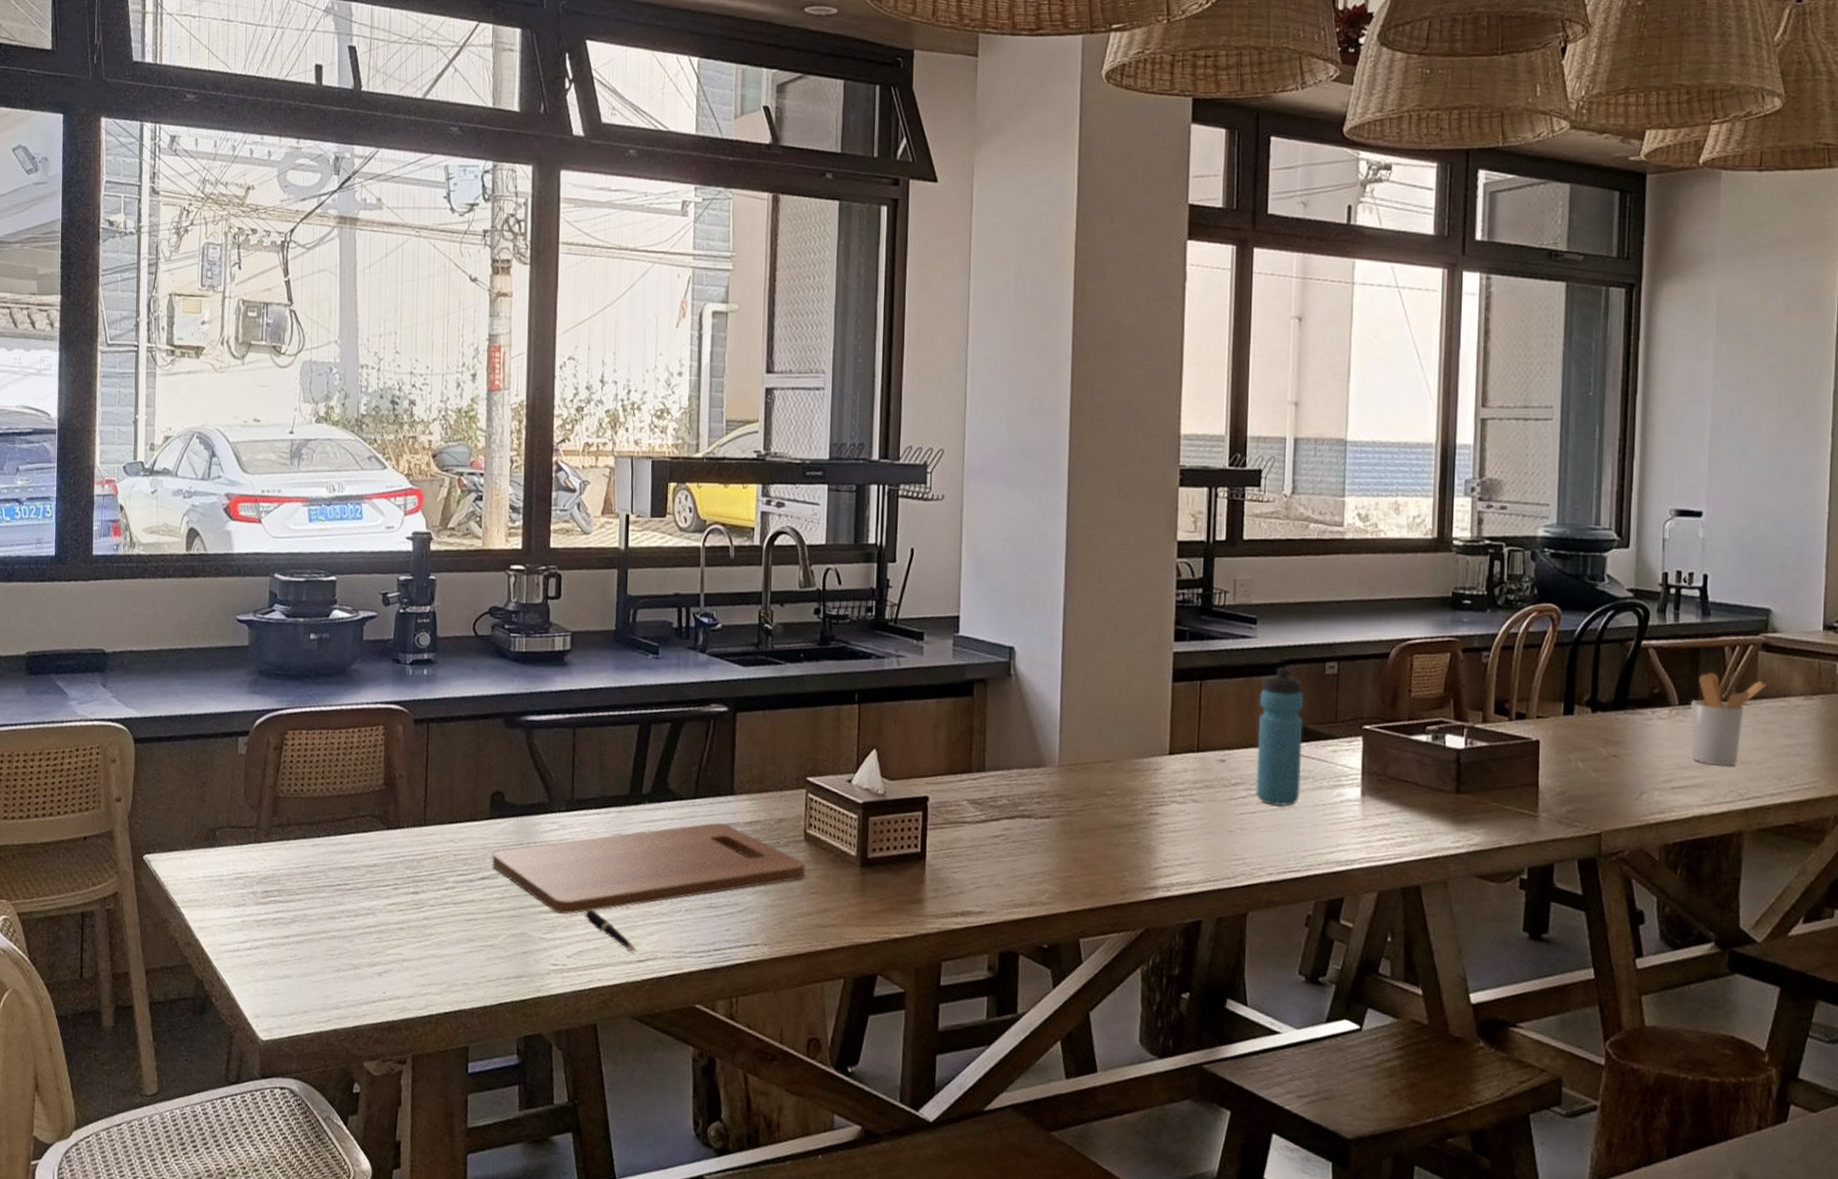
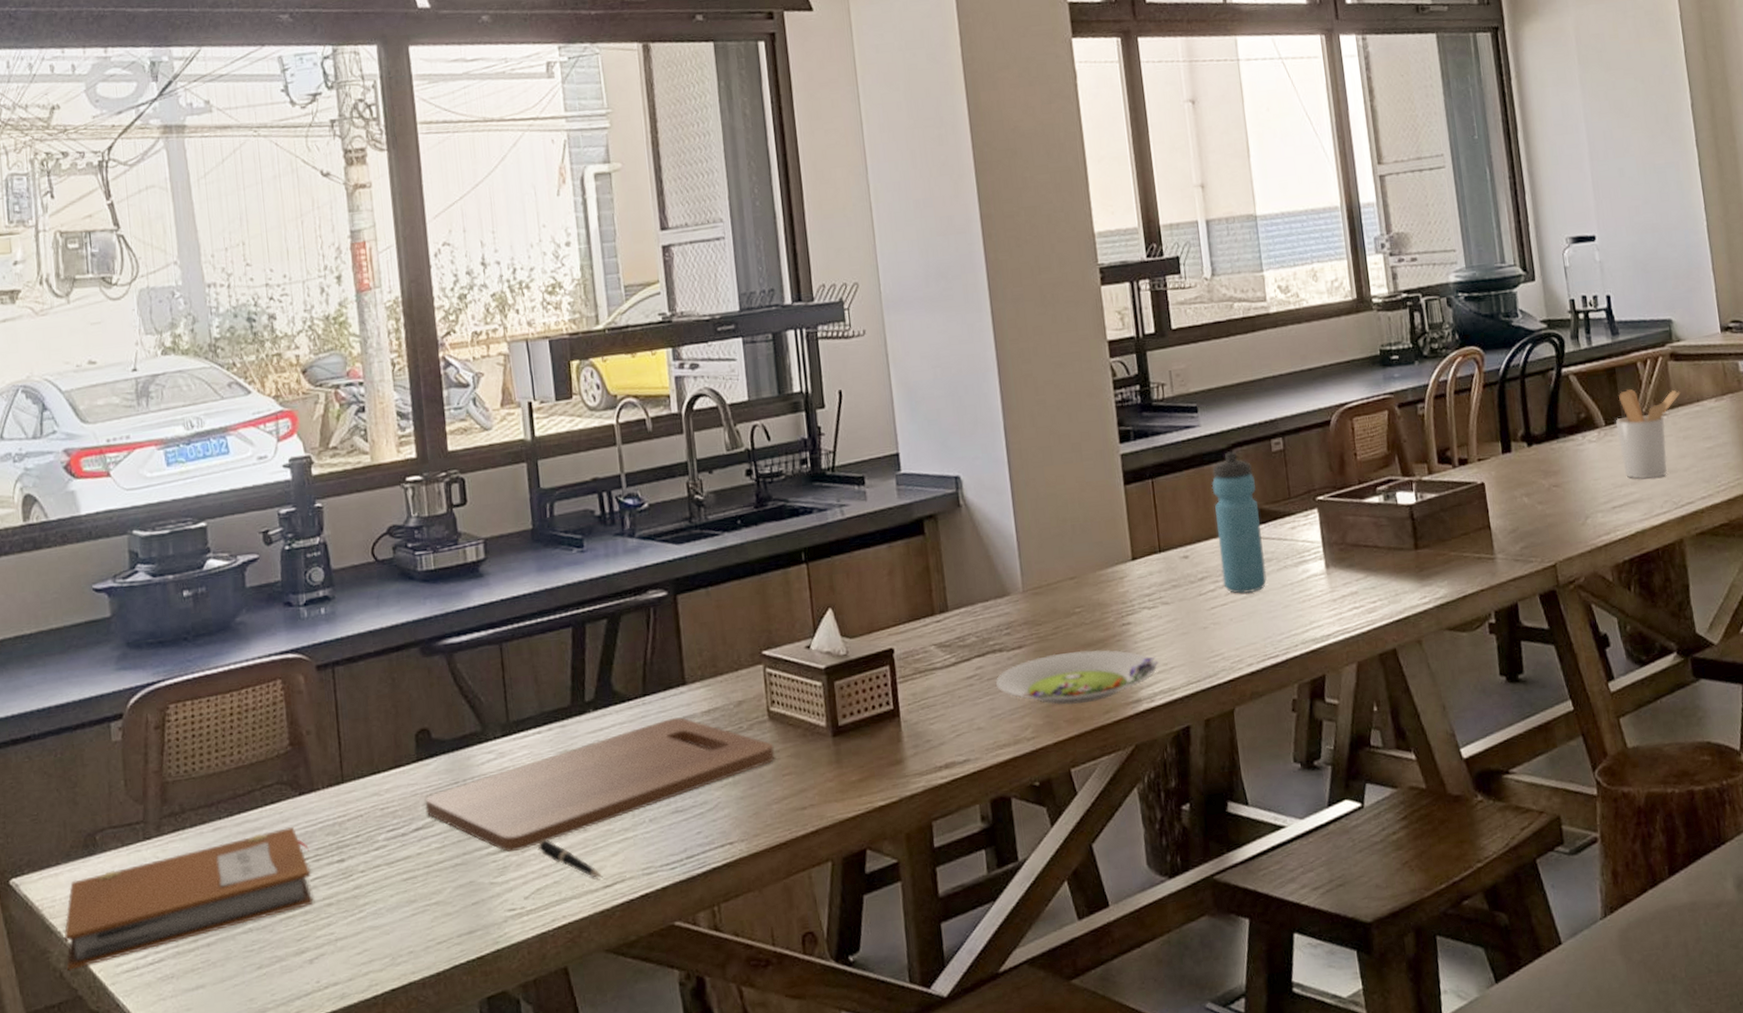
notebook: none [182,855,390,941] -> present [64,827,314,970]
salad plate: none [1020,829,1180,881] -> present [995,649,1159,706]

